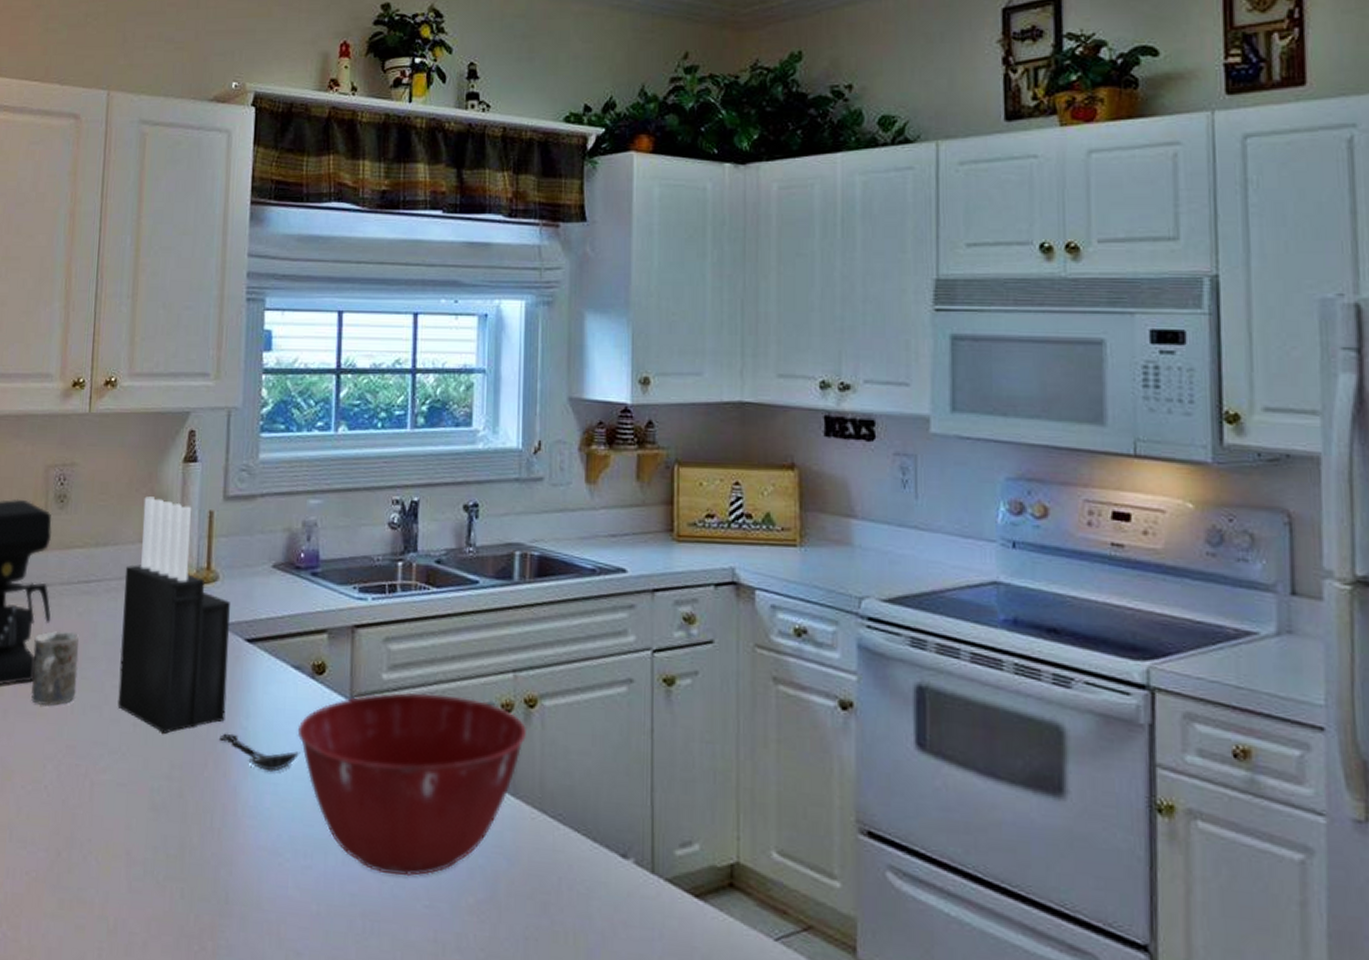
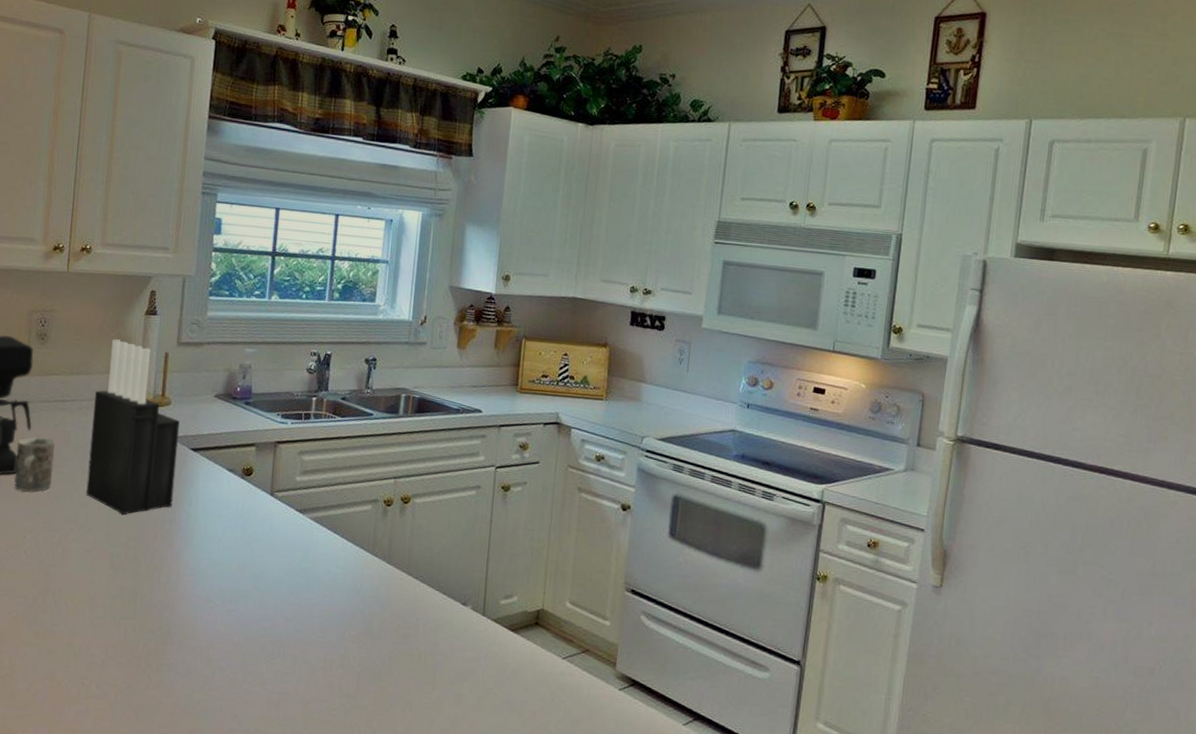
spoon: present [220,733,301,772] -> none [168,515,231,544]
mixing bowl: present [297,692,528,877] -> none [228,490,402,617]

